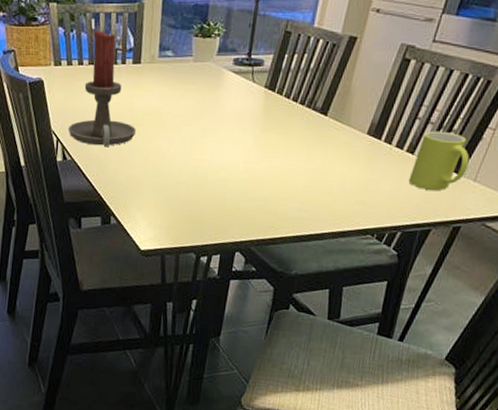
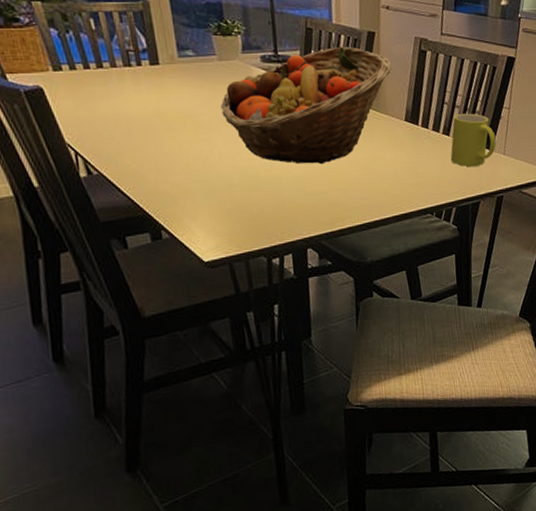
candle holder: present [68,29,137,147] -> none [86,30,171,157]
fruit basket: none [186,51,367,172] -> present [221,46,392,165]

